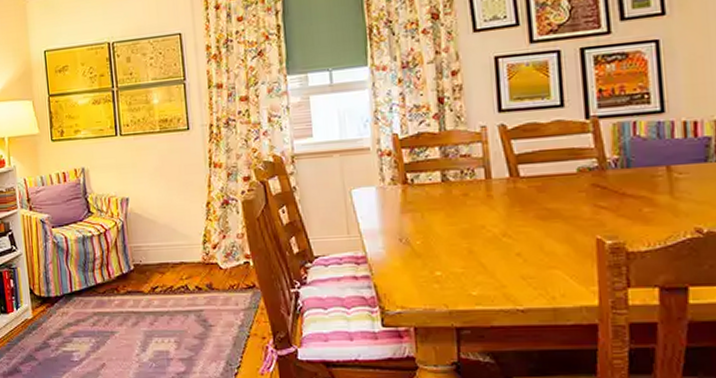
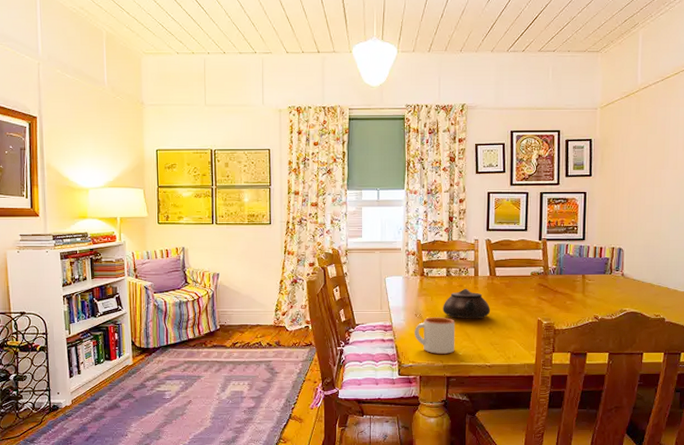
mug: none [400,241,465,295] -> present [415,317,455,354]
teapot: none [440,197,517,243] -> present [443,288,491,319]

